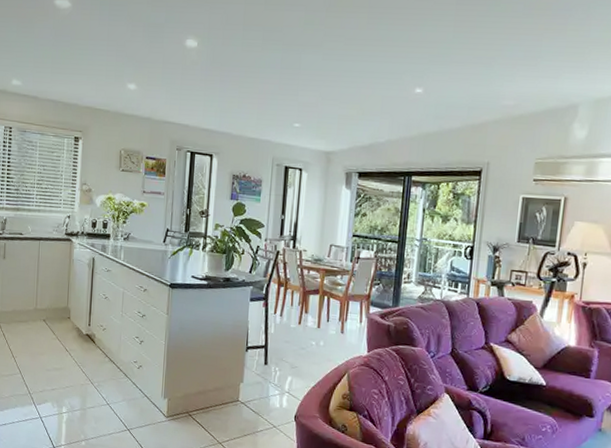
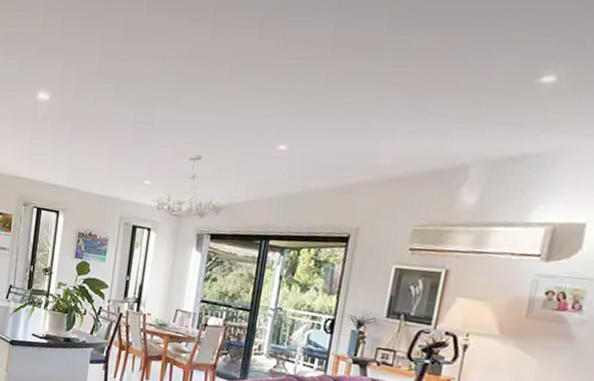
chandelier: none [301,97,372,159] -> present [151,153,227,220]

